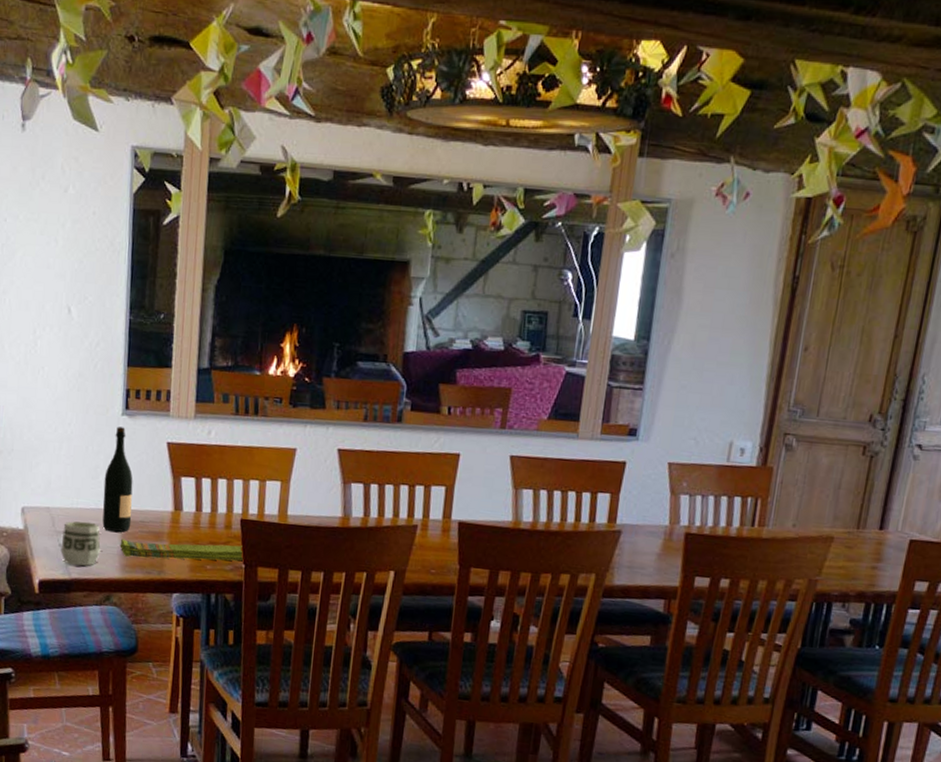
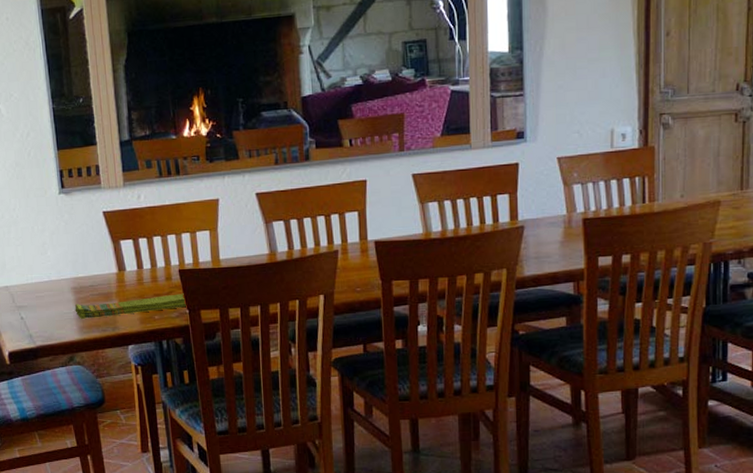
cup: present [60,521,101,567] -> none [23,293,59,335]
wine bottle: present [102,426,133,532] -> none [52,204,82,299]

